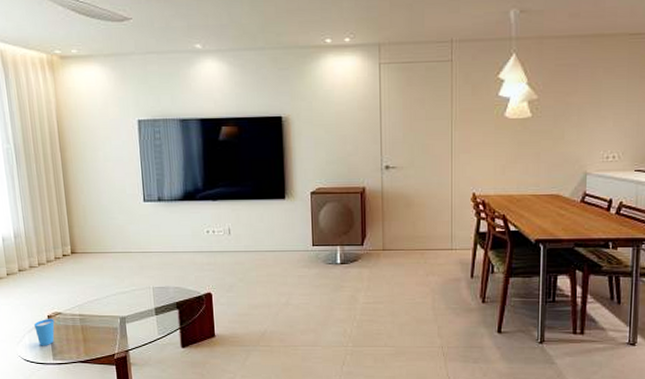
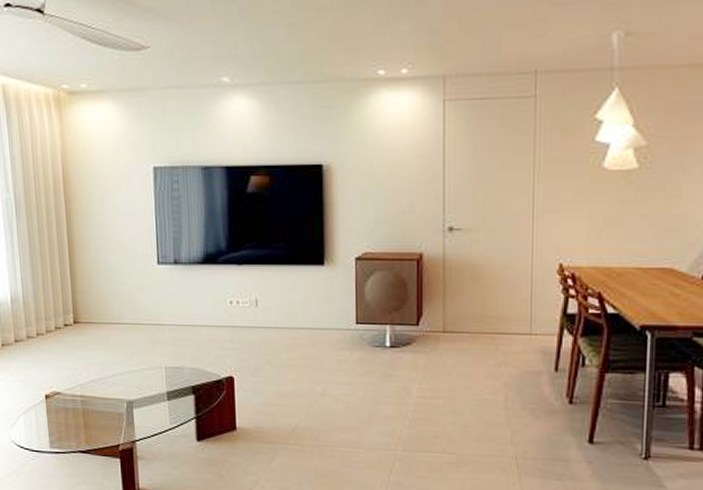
cup: present [34,319,55,346] -> none [30,399,53,431]

